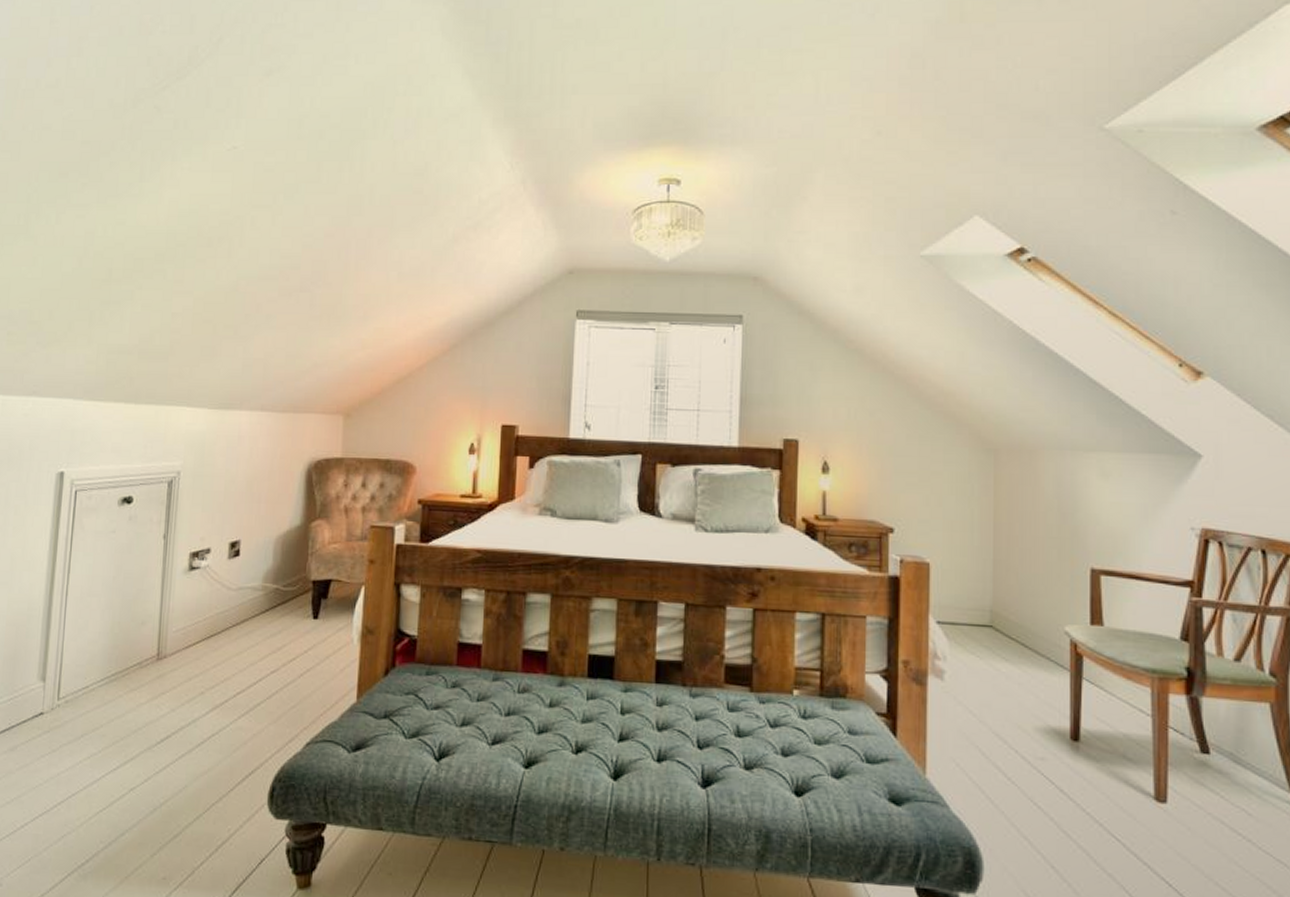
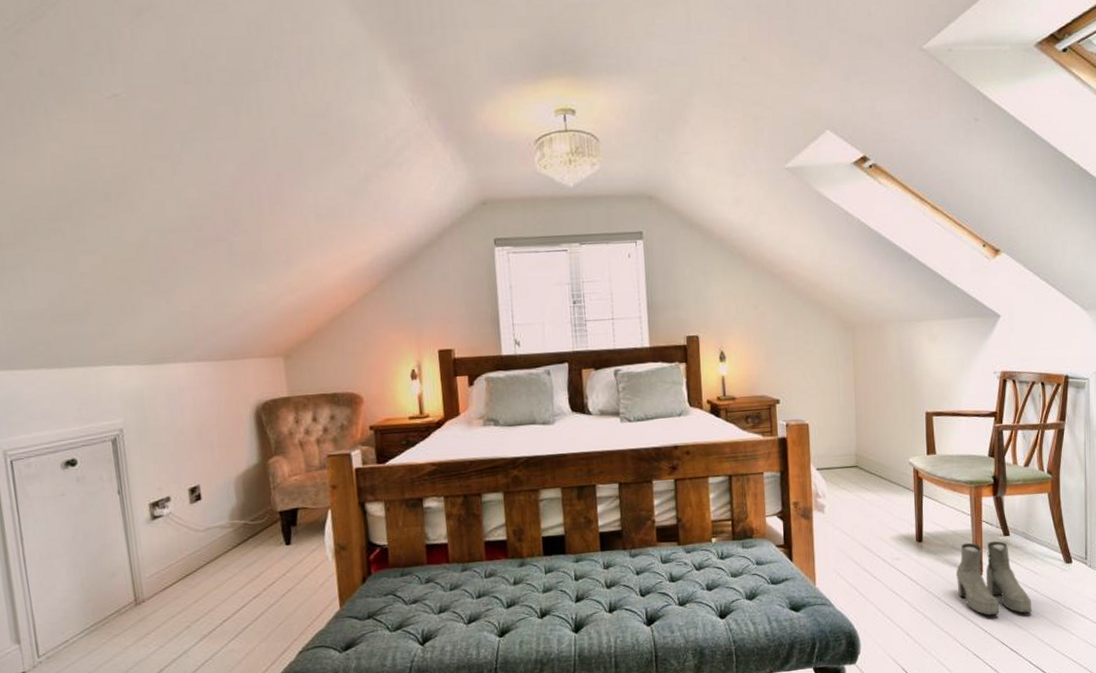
boots: none [1126,753,1244,871] -> present [955,540,1032,616]

